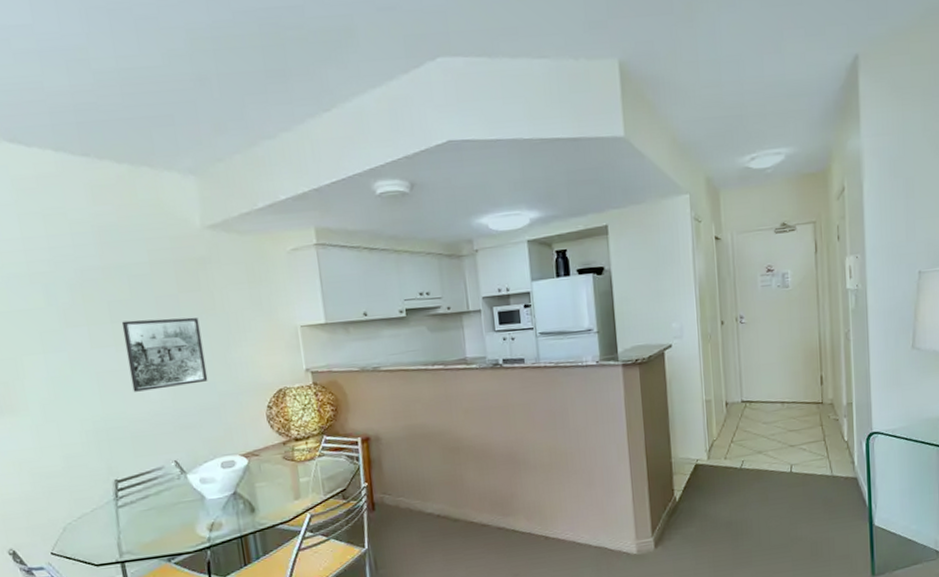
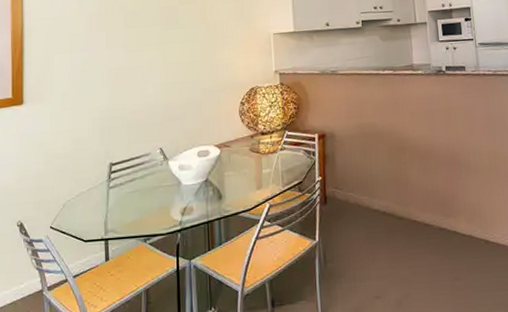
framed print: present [121,317,208,392] -> none [132,25,195,87]

